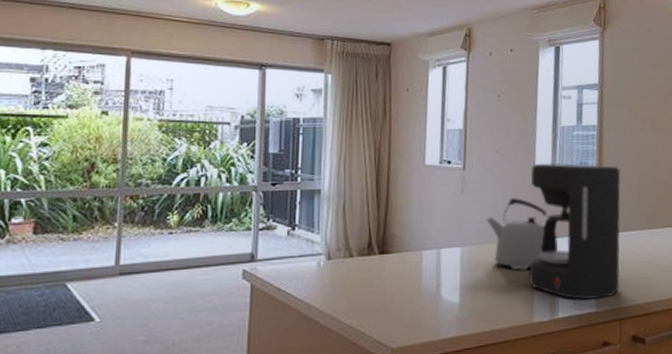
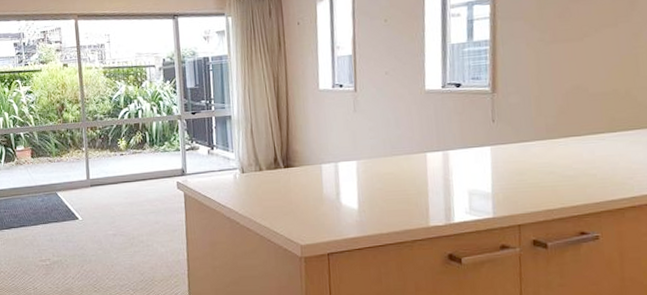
kettle: present [486,197,558,270] -> none [379,114,452,180]
coffee maker: present [529,162,621,301] -> none [421,79,519,207]

